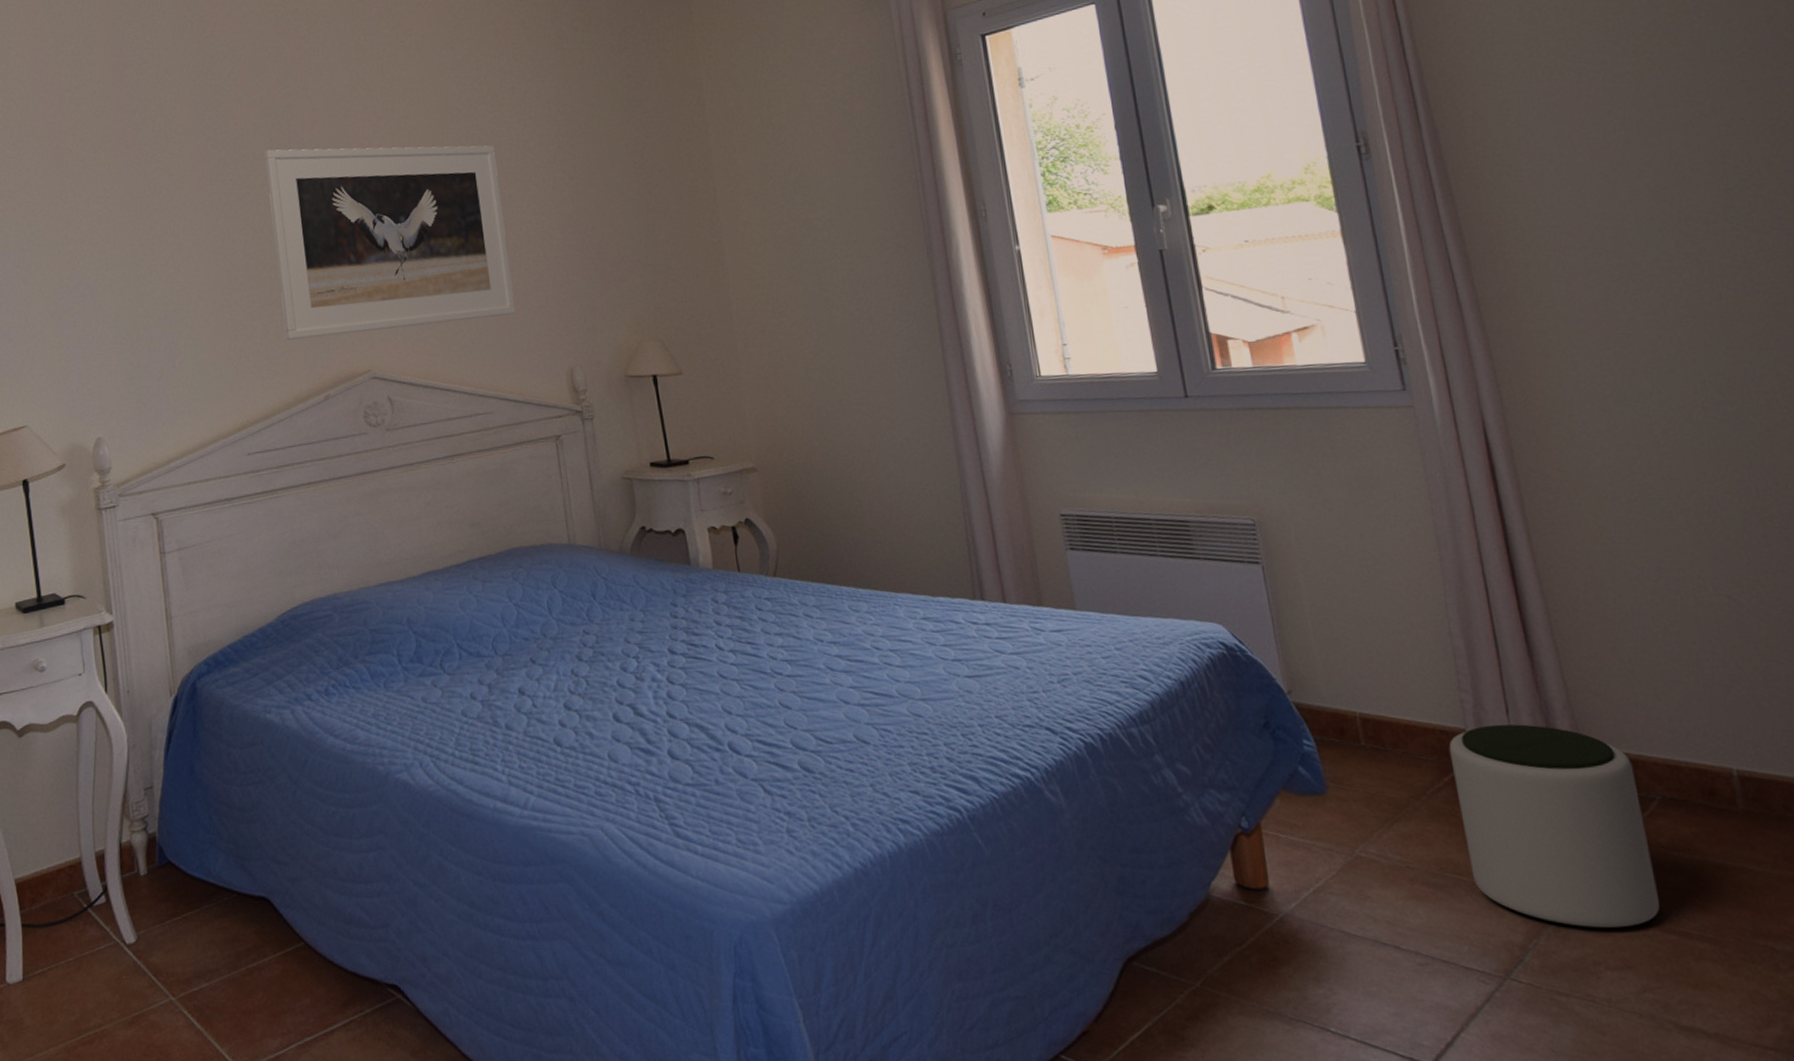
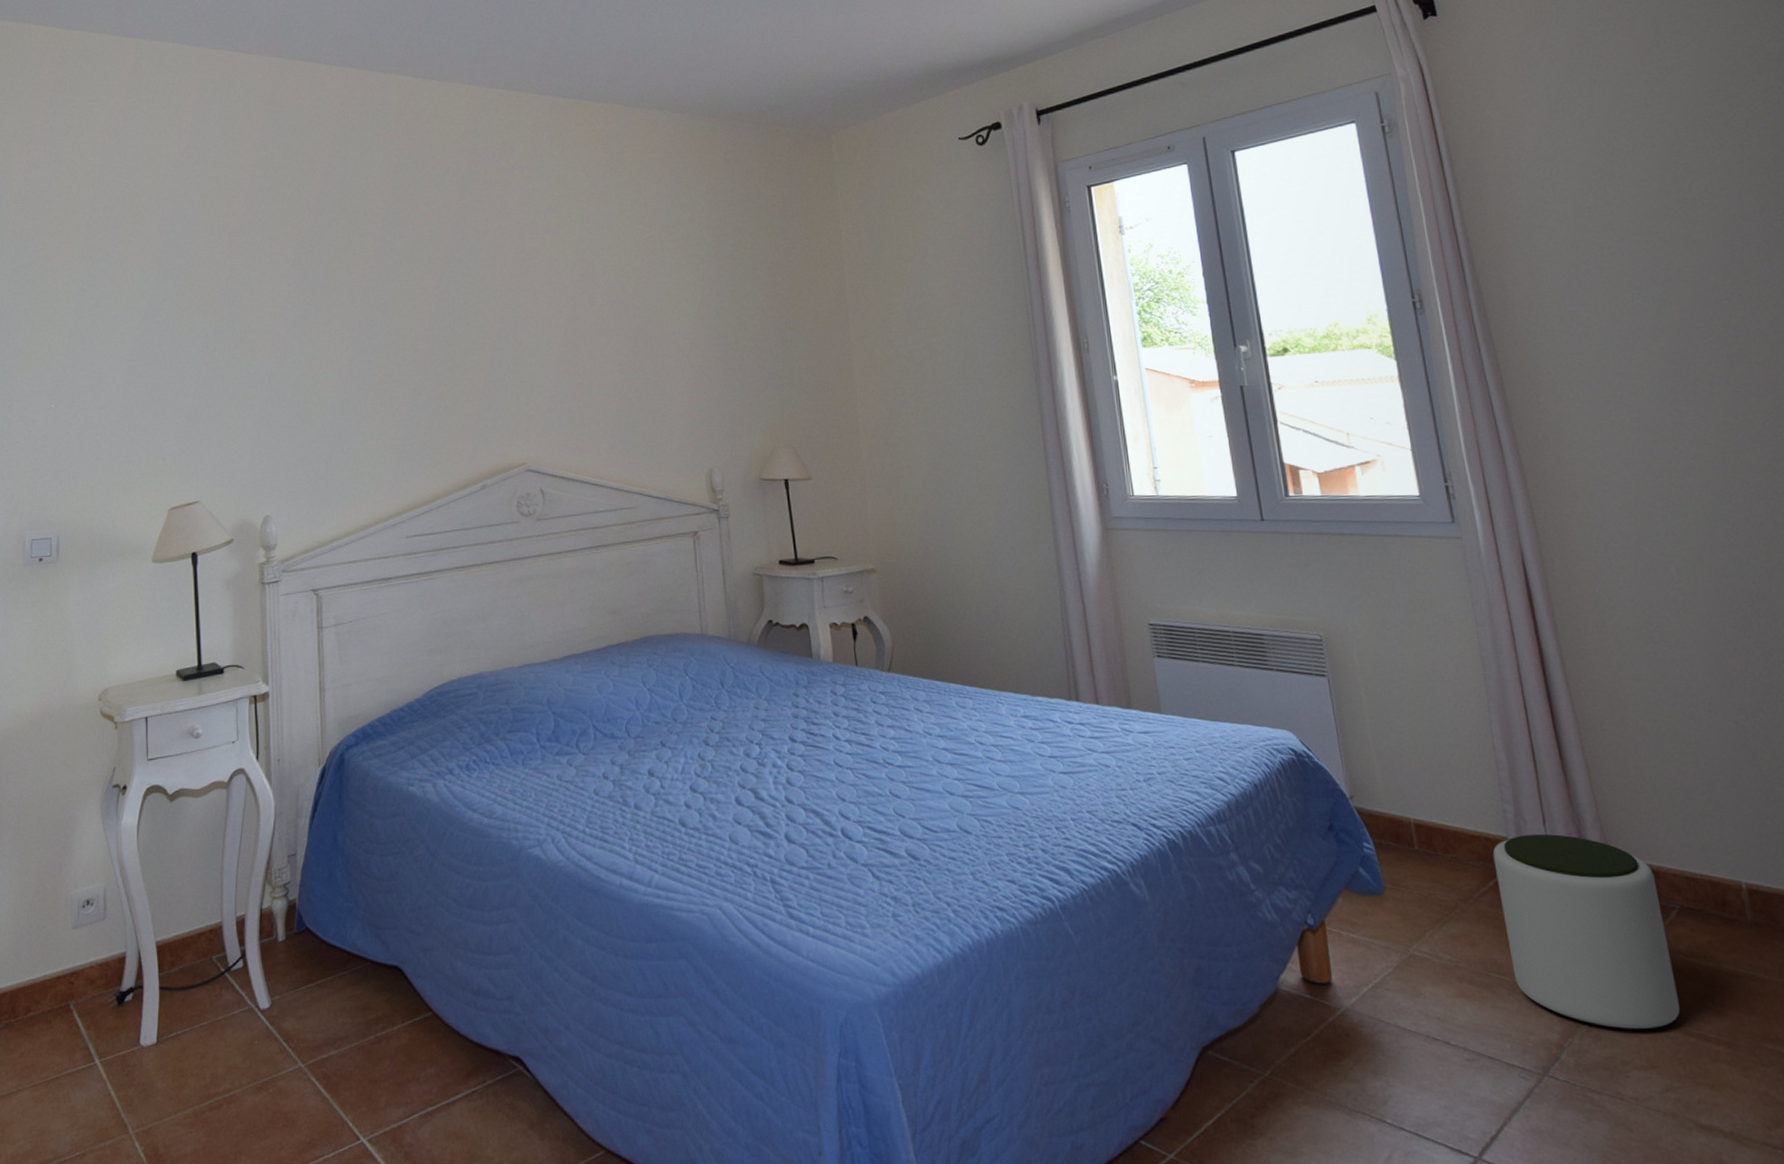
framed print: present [265,145,516,340] -> none [439,255,662,432]

